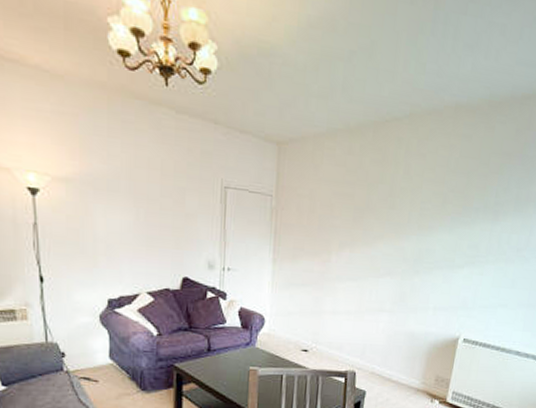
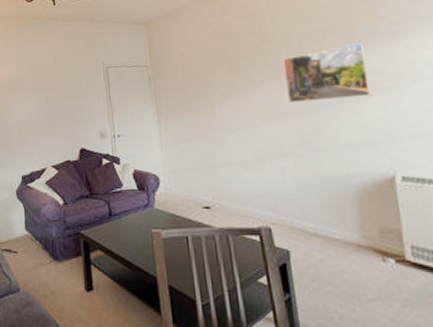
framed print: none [399,215,473,267] -> present [283,42,372,102]

